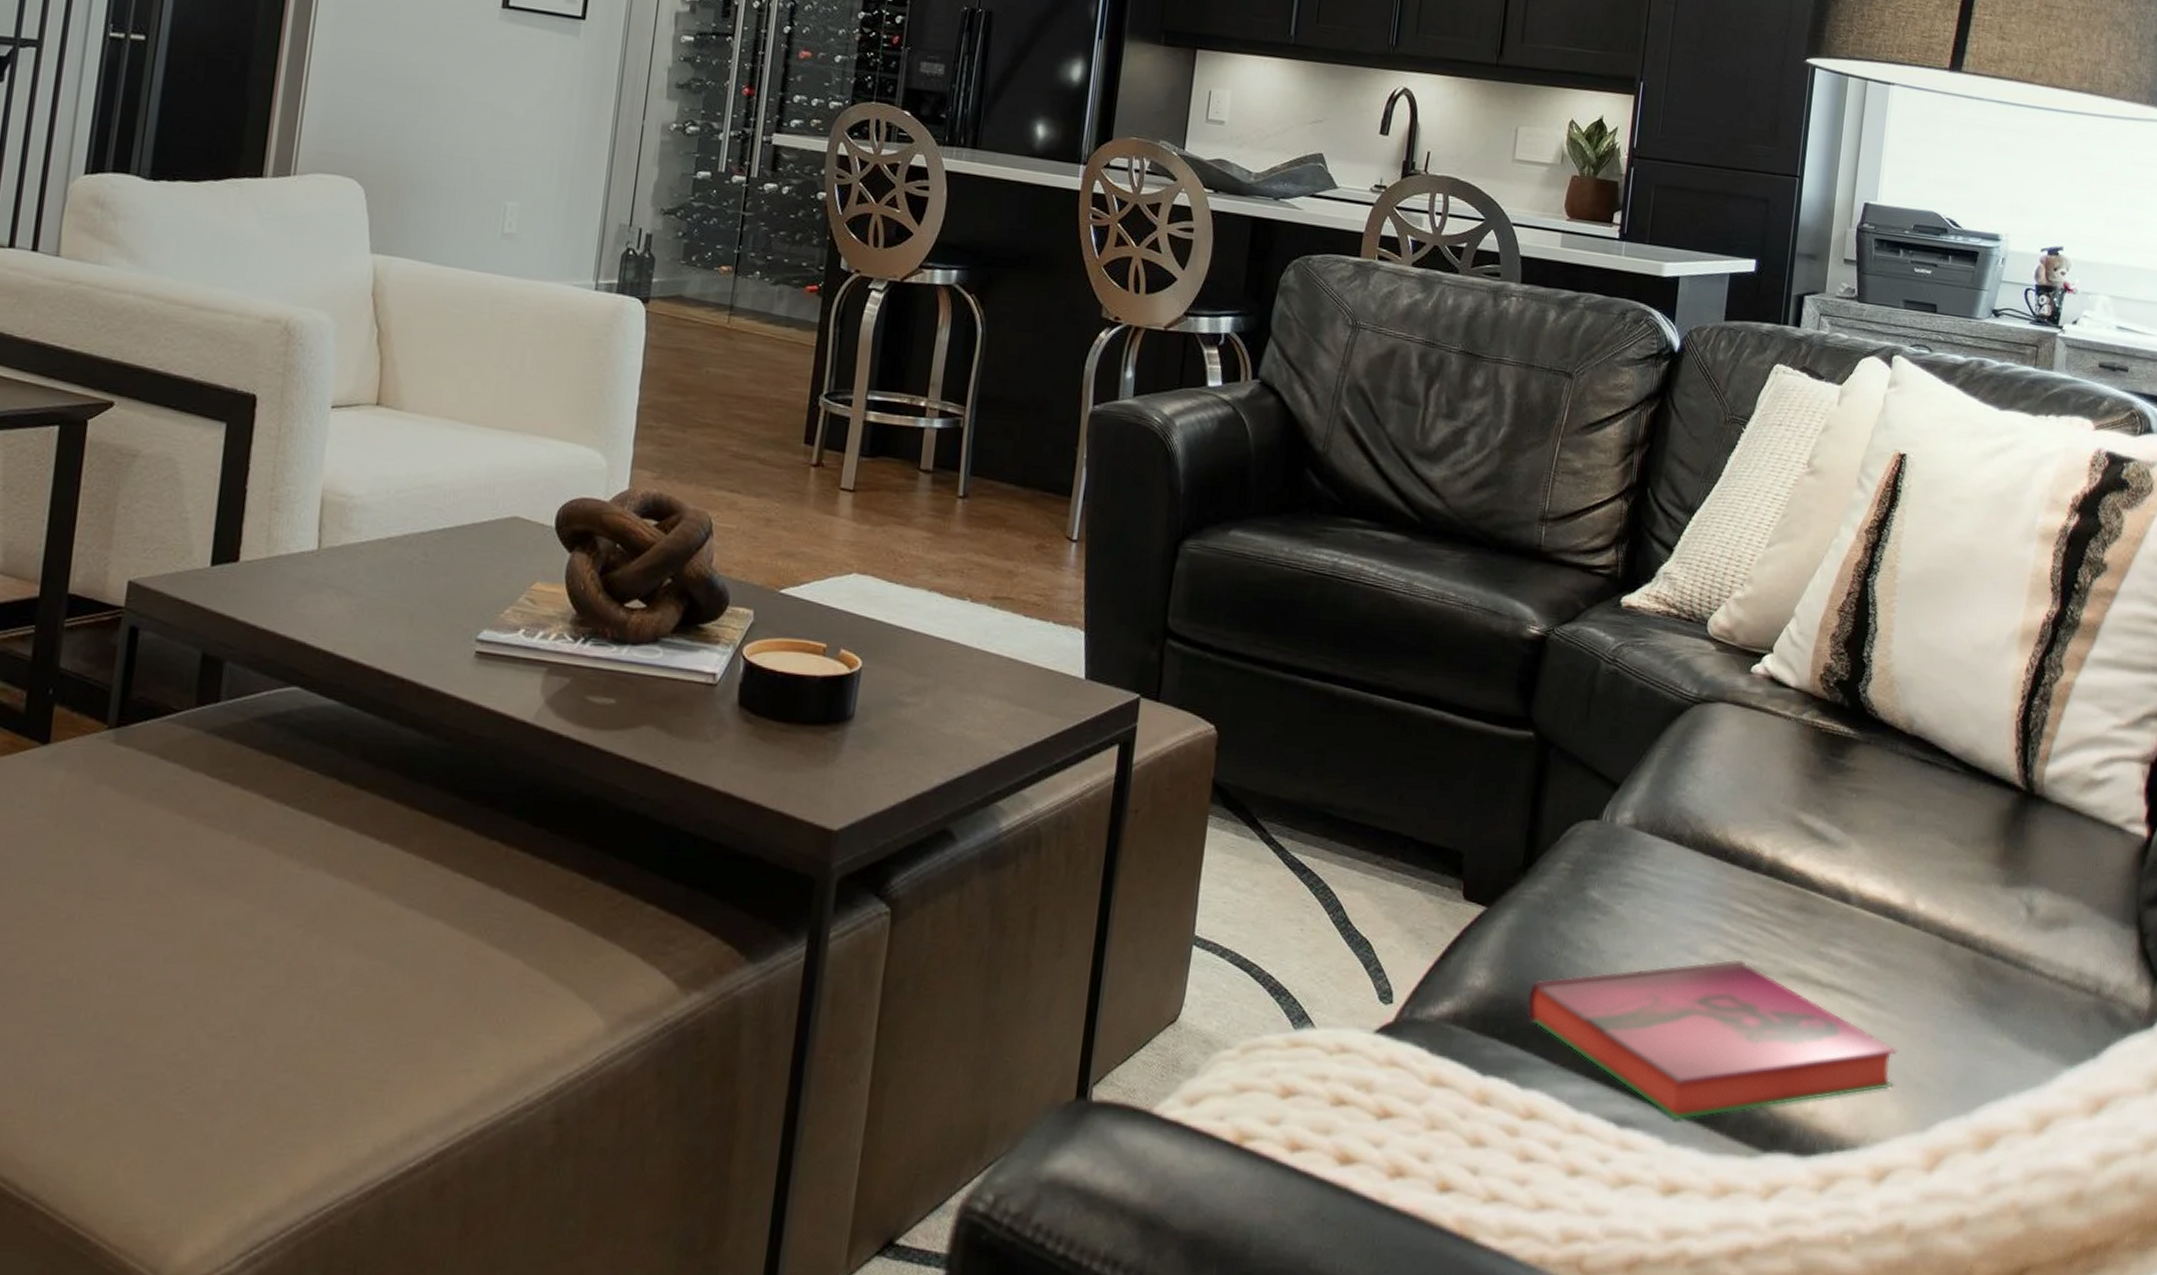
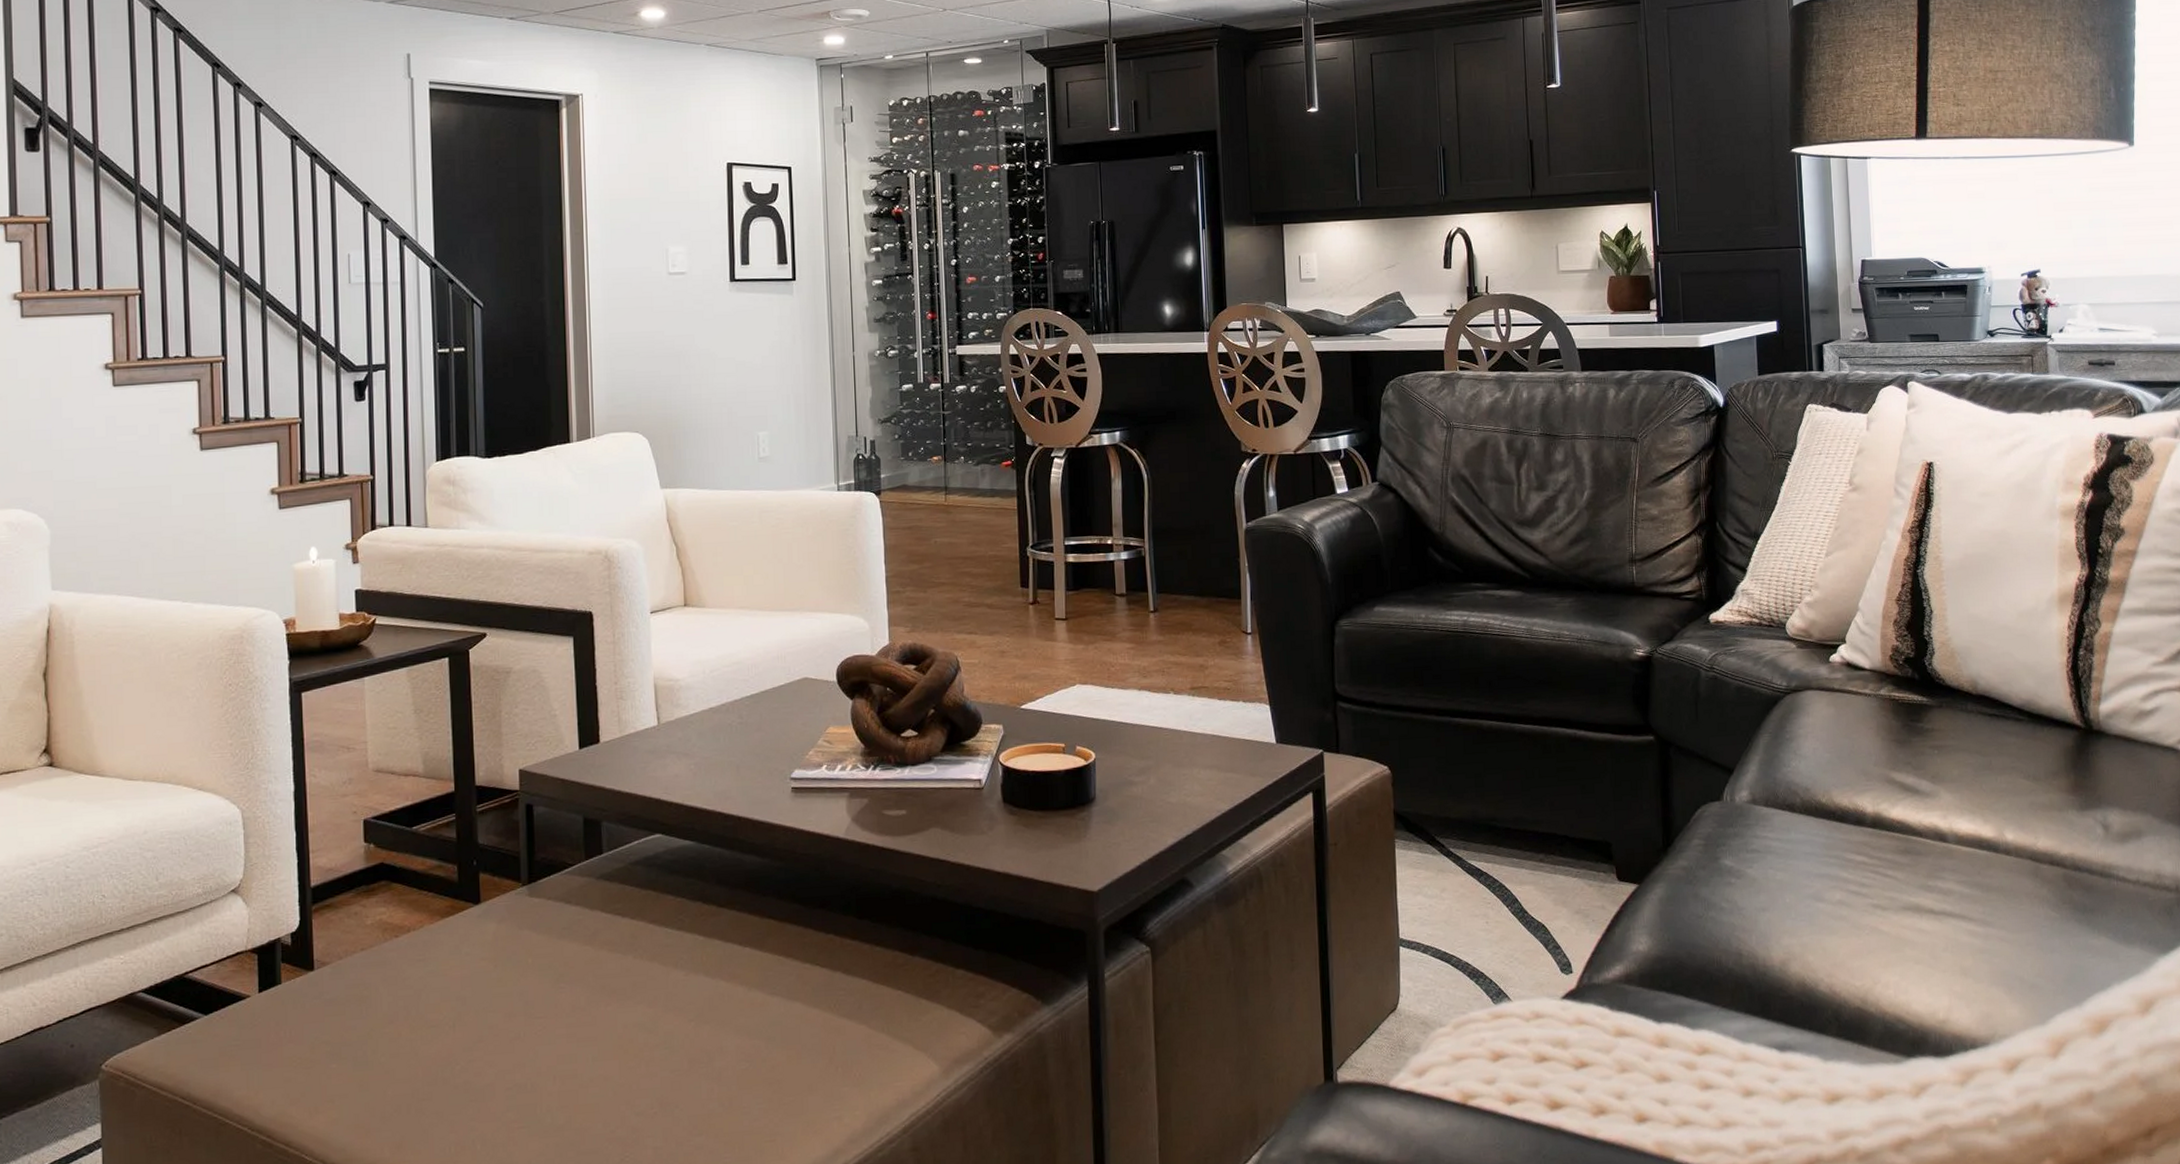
hardback book: present [1527,959,1897,1120] -> none [1685,900,2010,1040]

